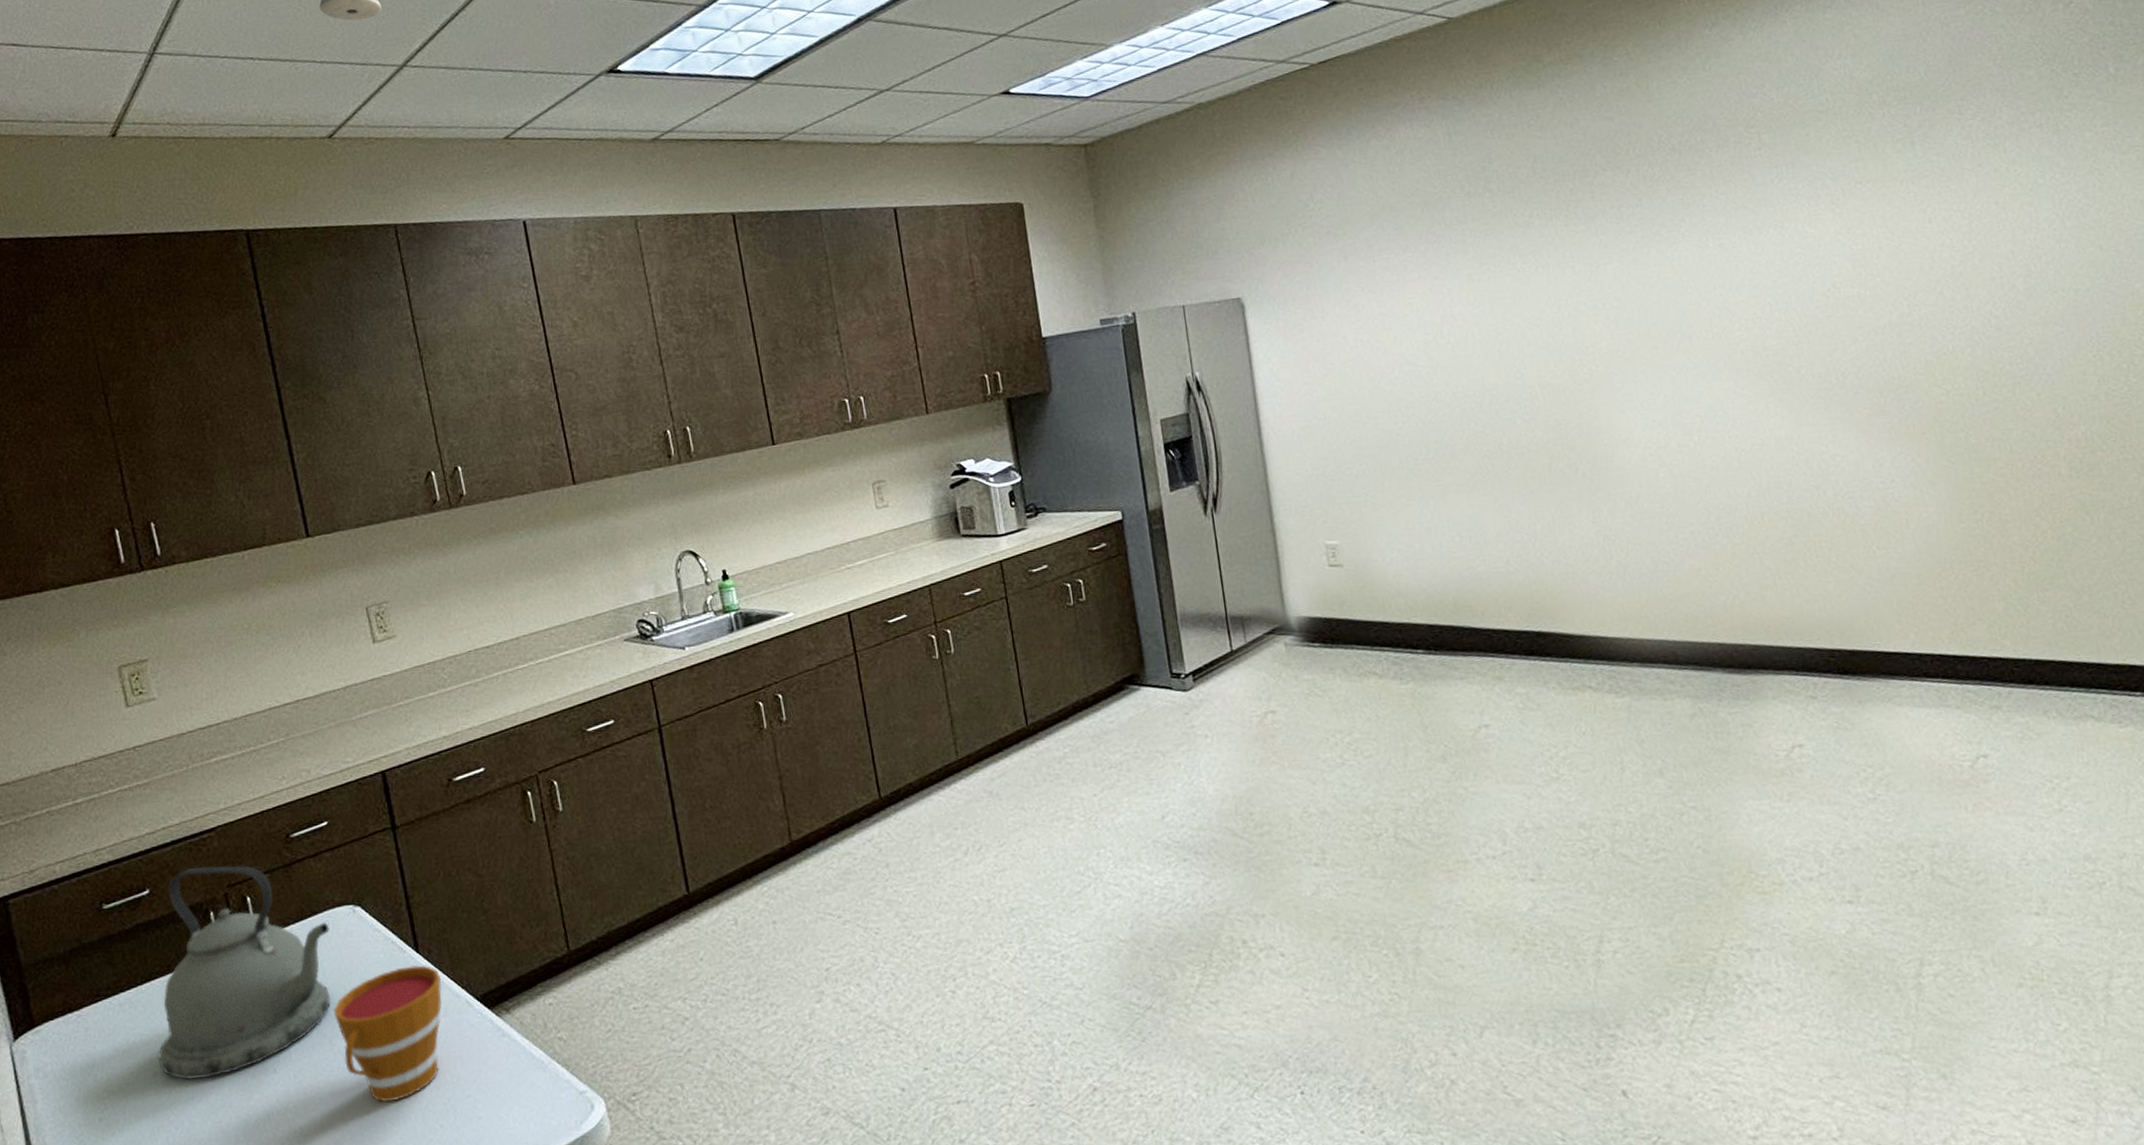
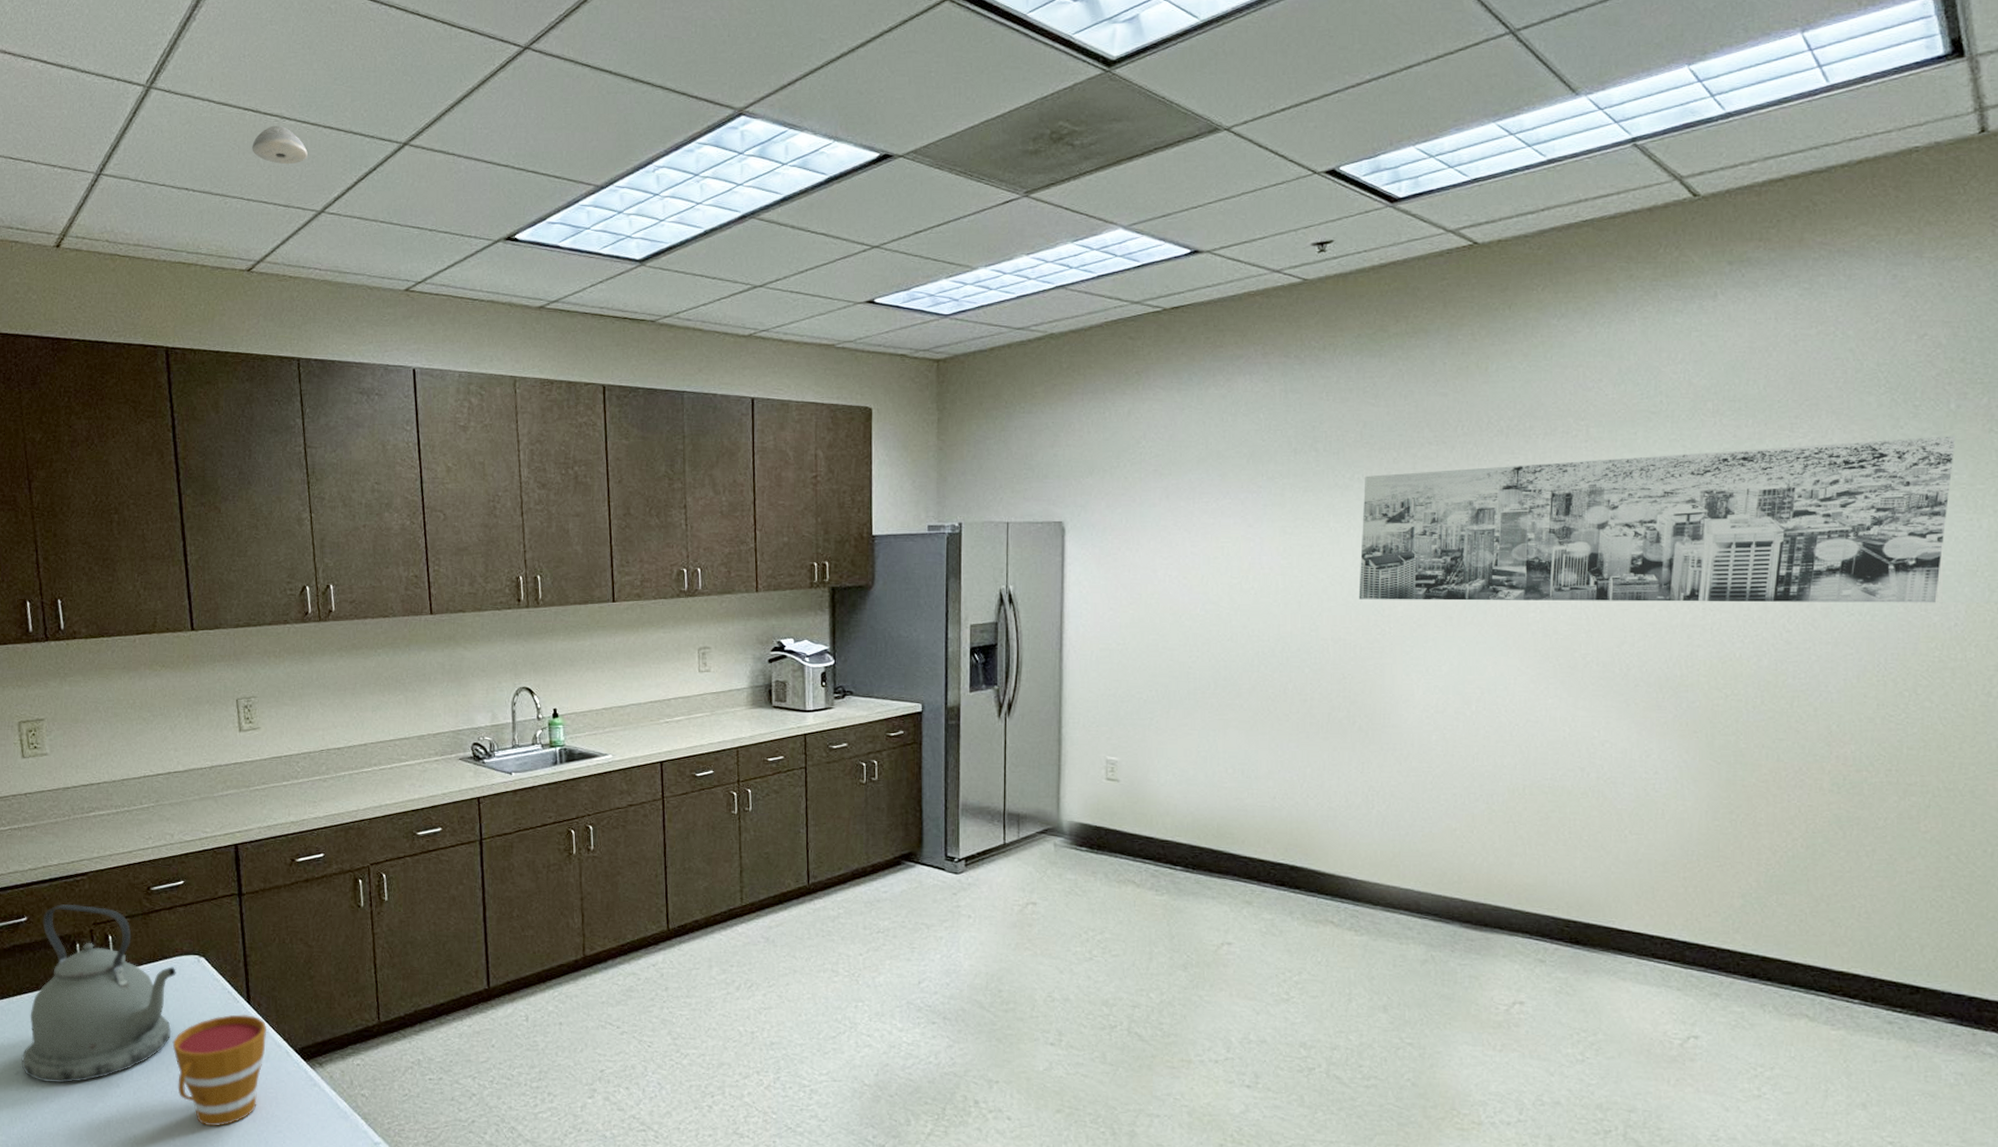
wall art: none [1544,99,2135,340] -> present [1358,436,1956,603]

